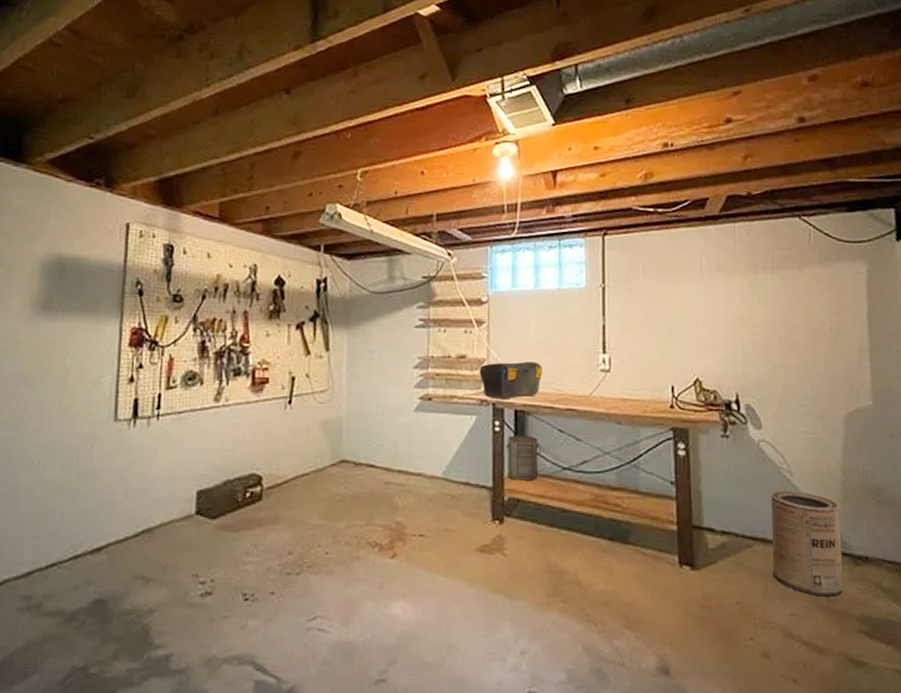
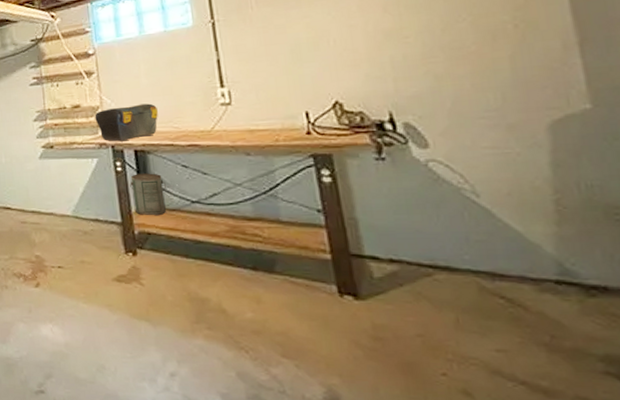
paint can: present [771,491,843,597] -> none [450,213,572,332]

